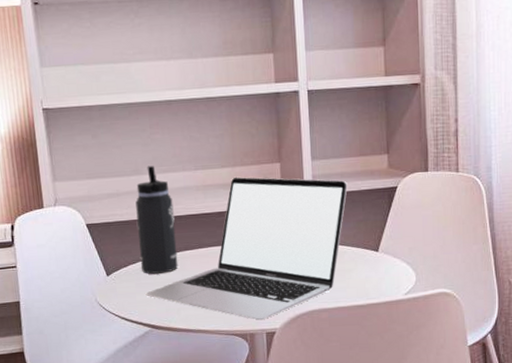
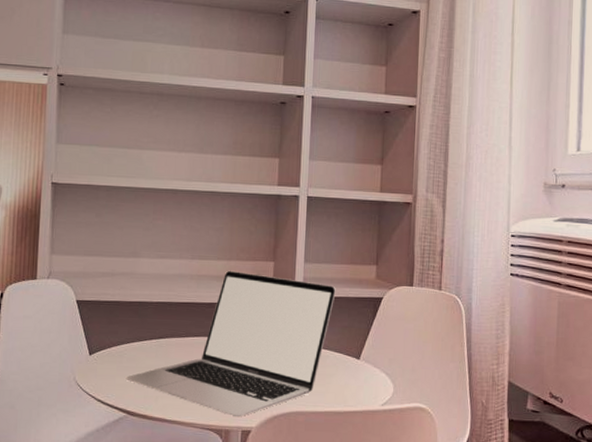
thermos bottle: present [135,165,179,274] -> none [125,249,166,359]

